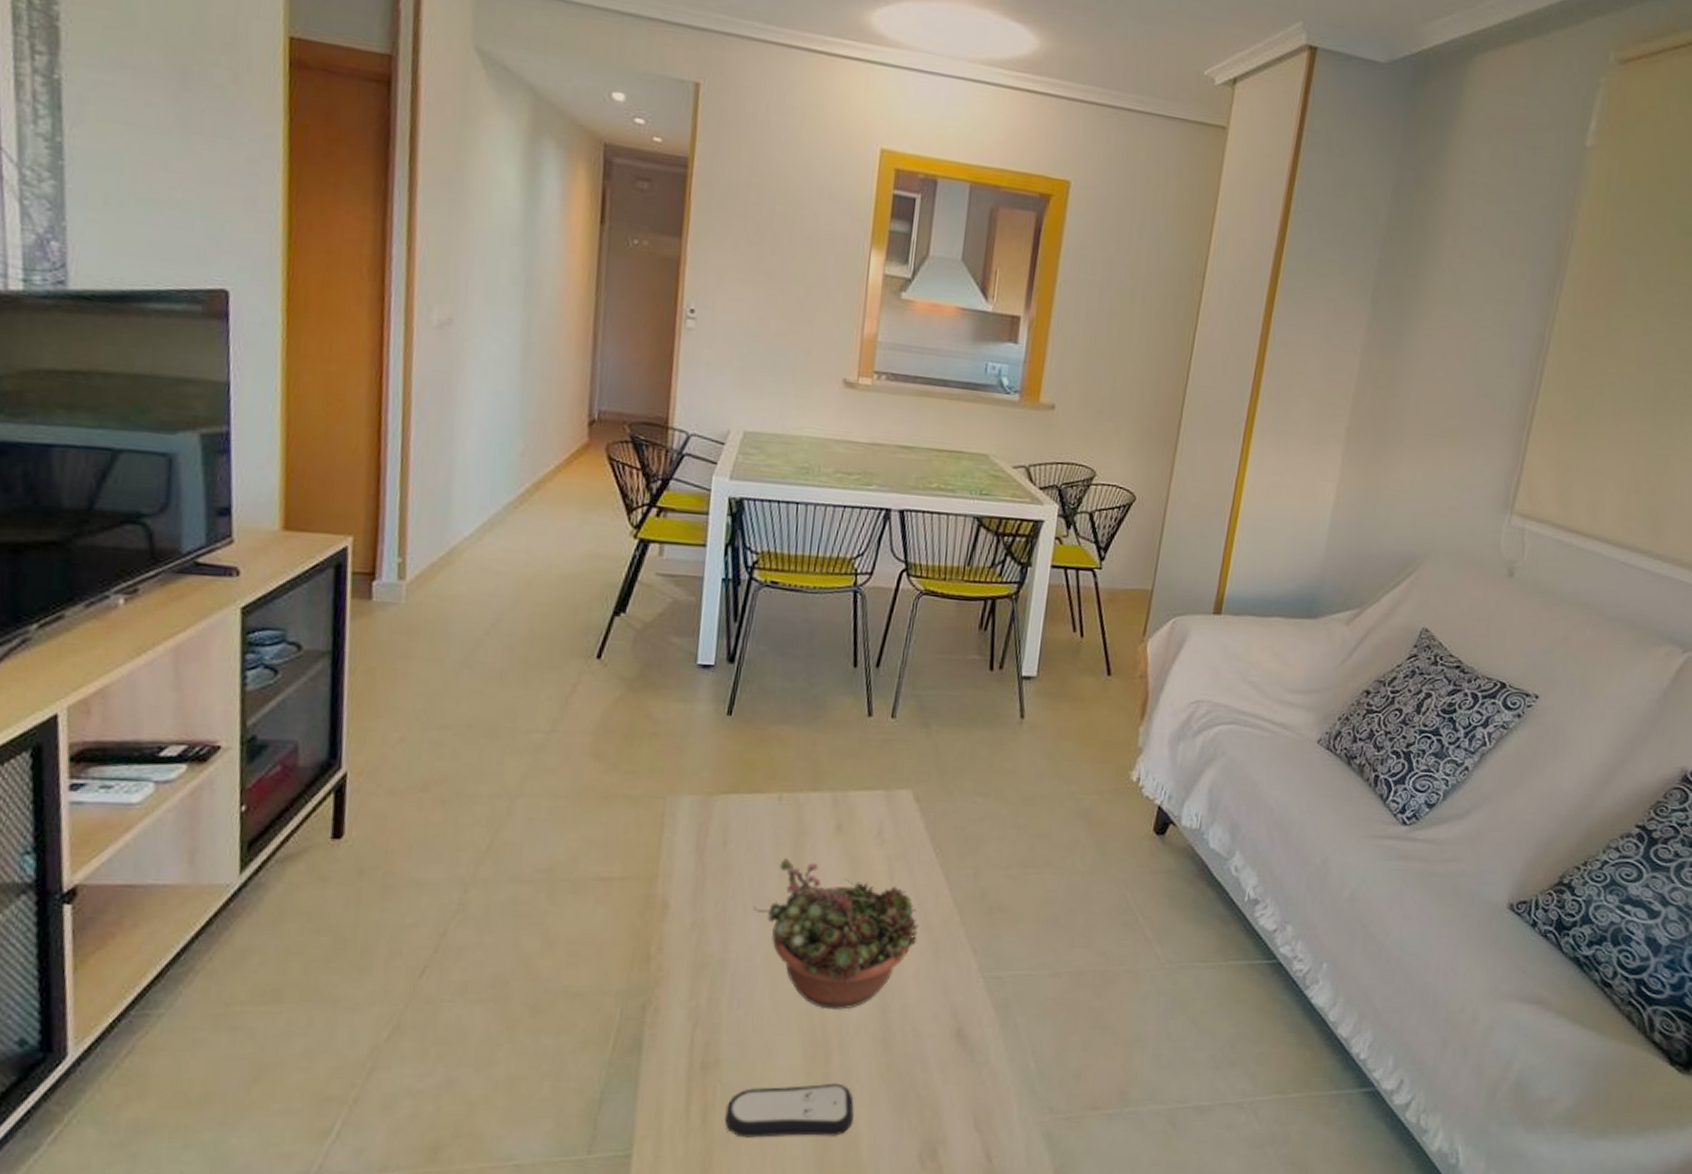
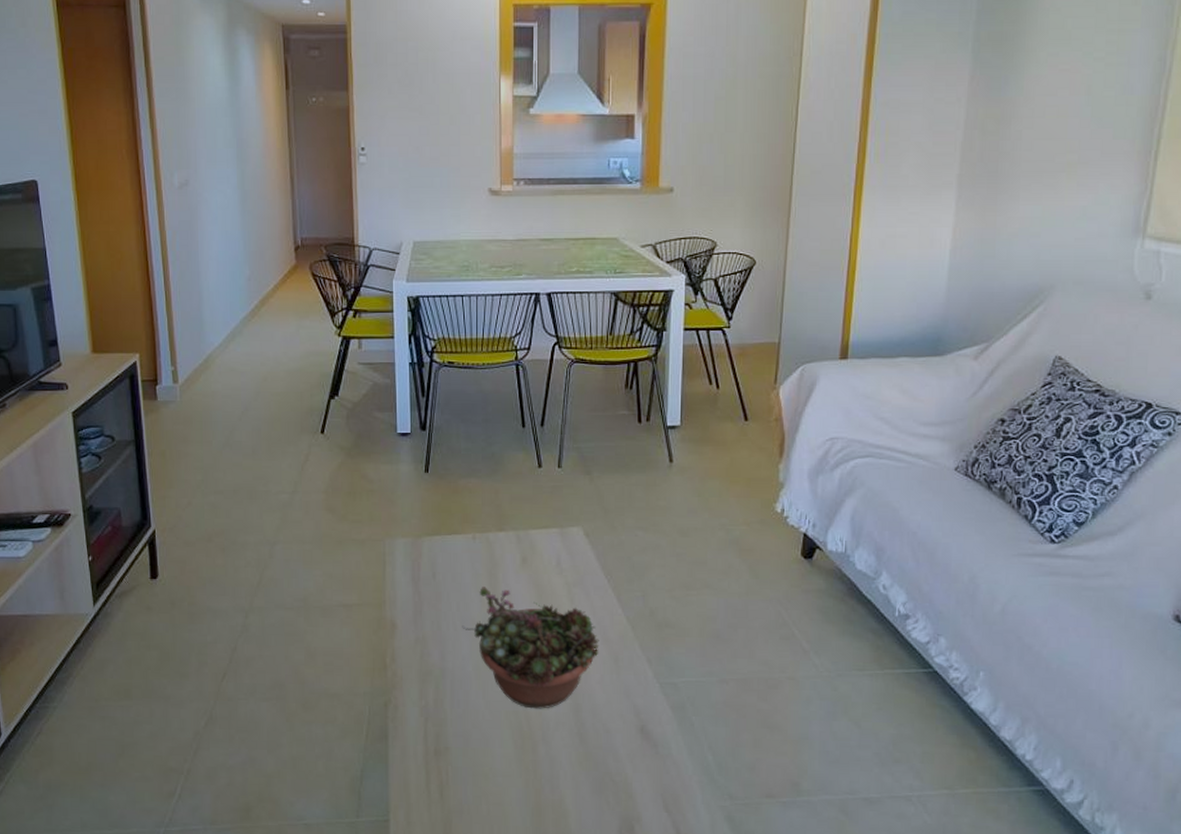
remote control: present [724,1083,854,1138] -> none [457,768,561,812]

